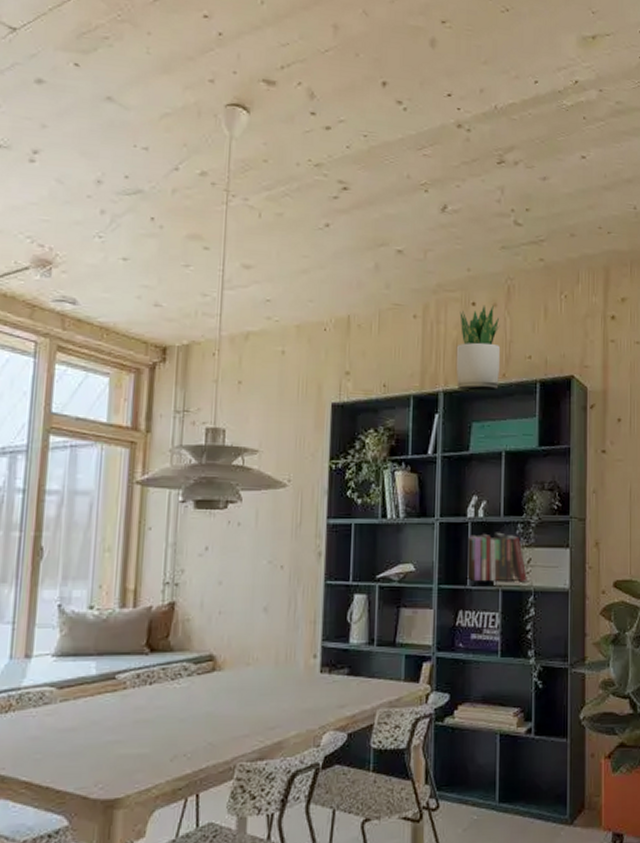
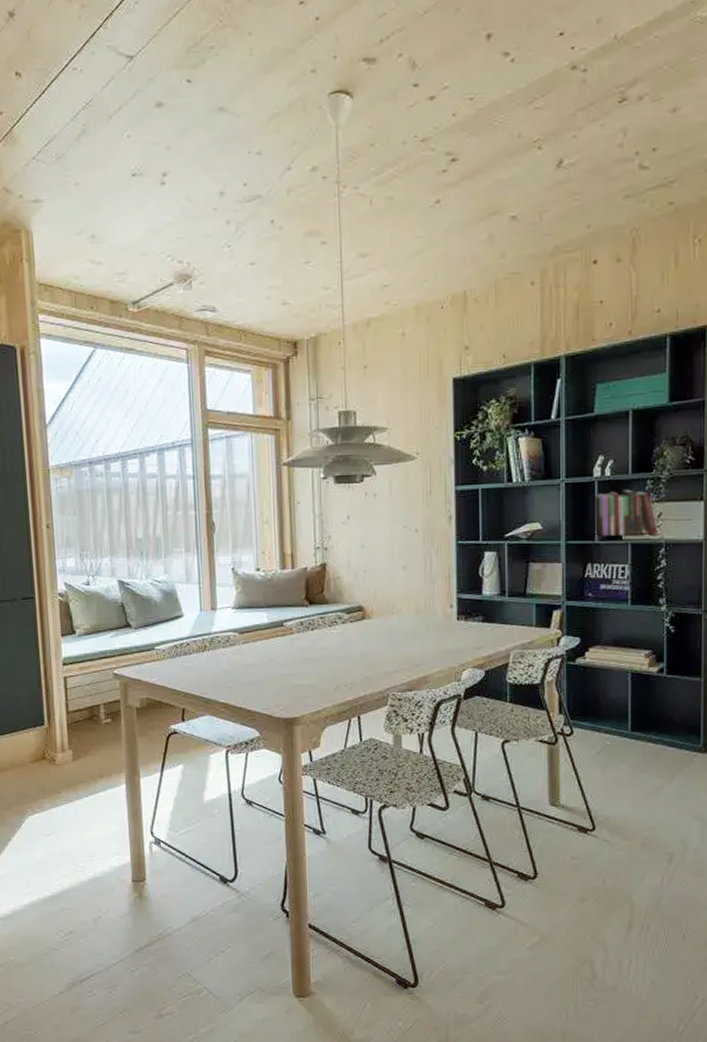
planter: present [455,304,501,391] -> none [577,261,626,352]

